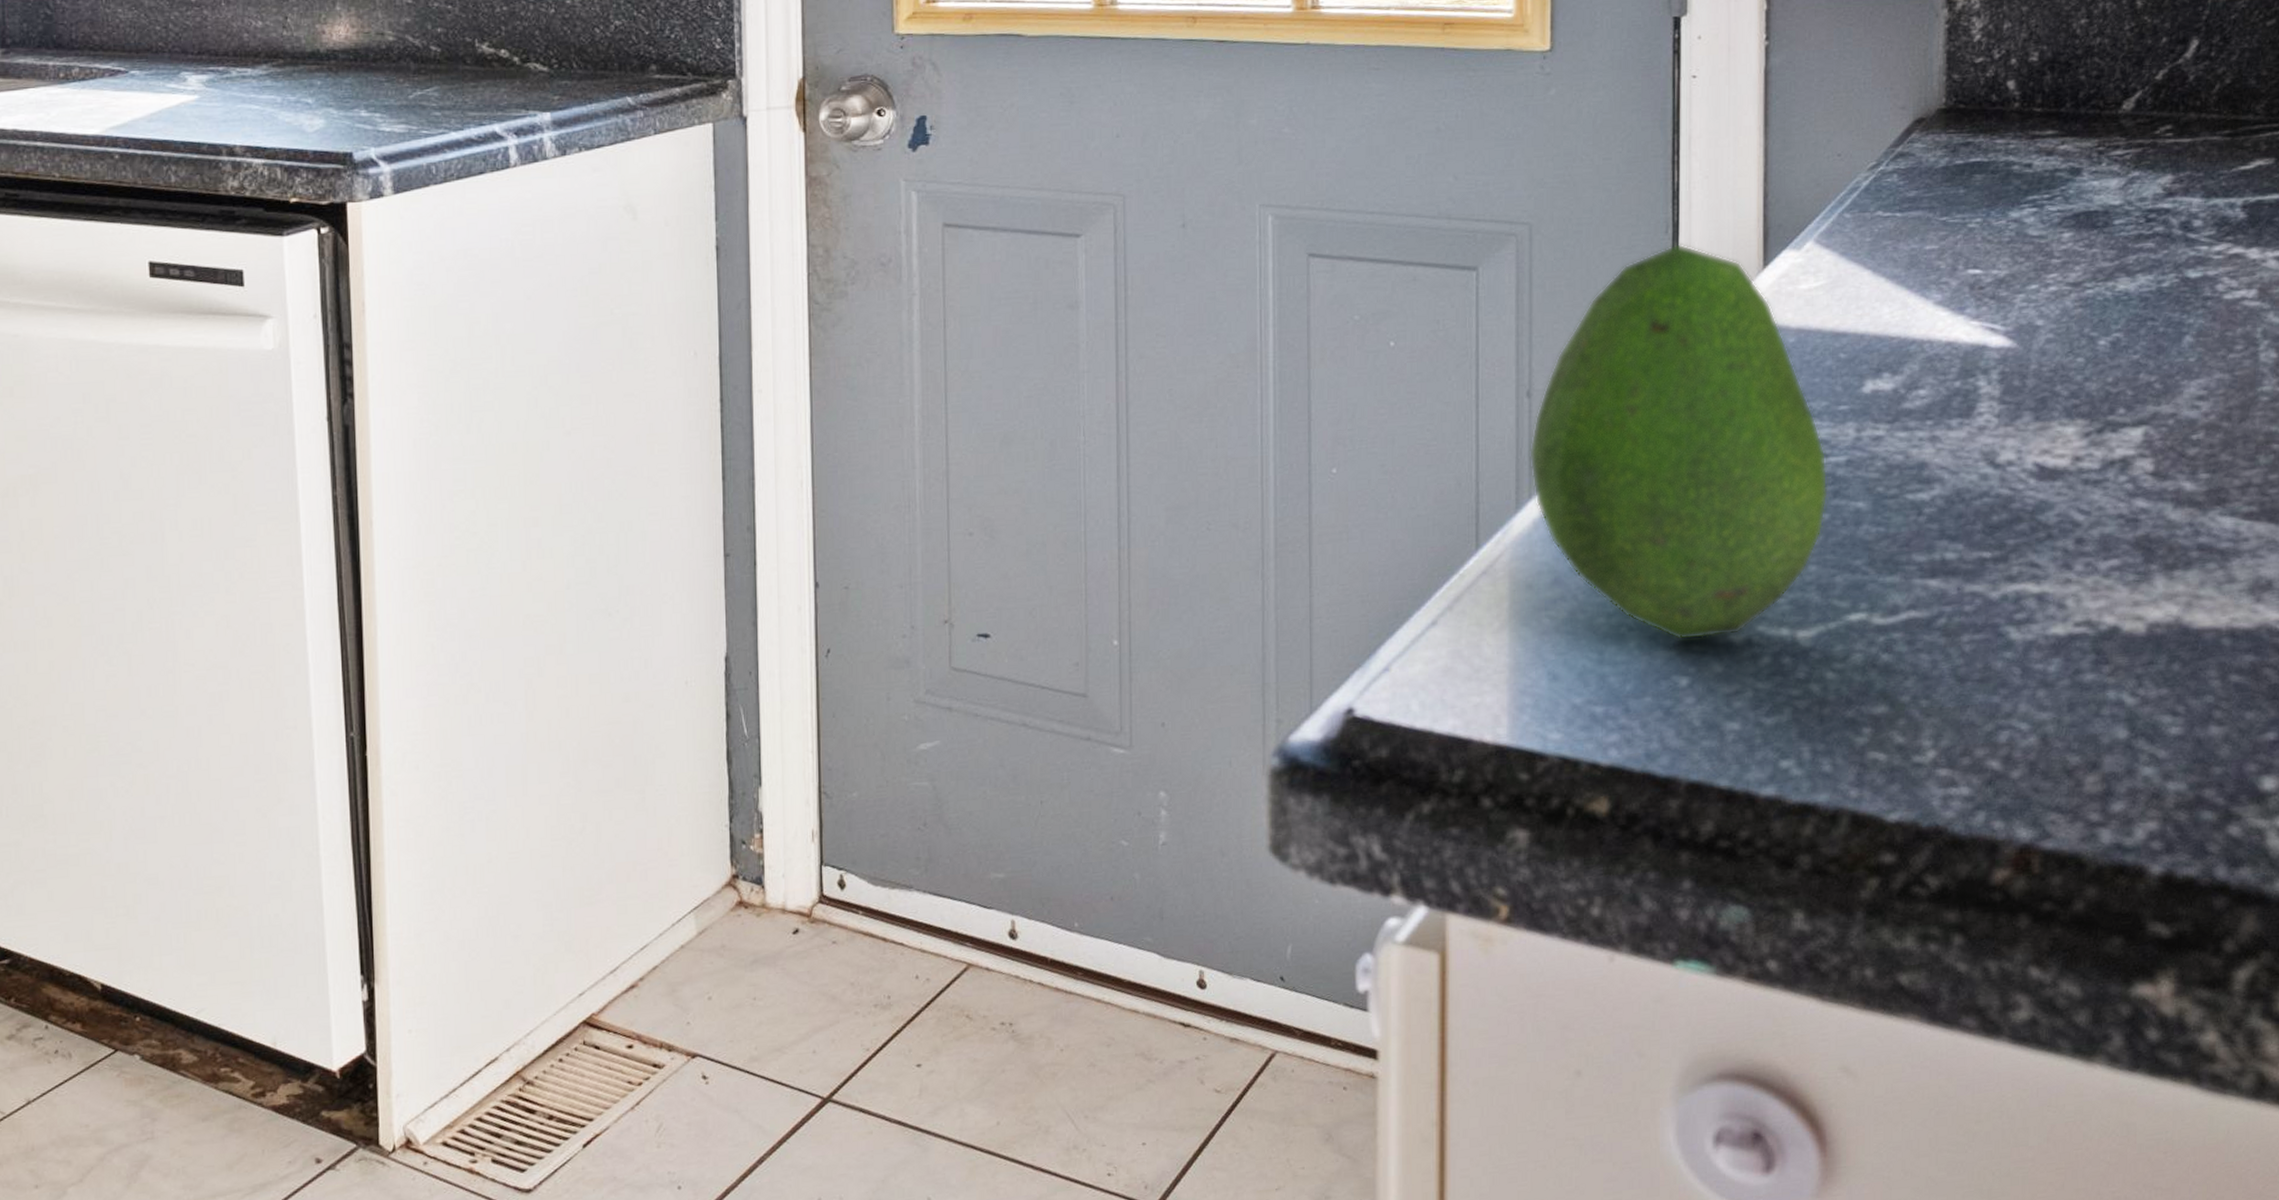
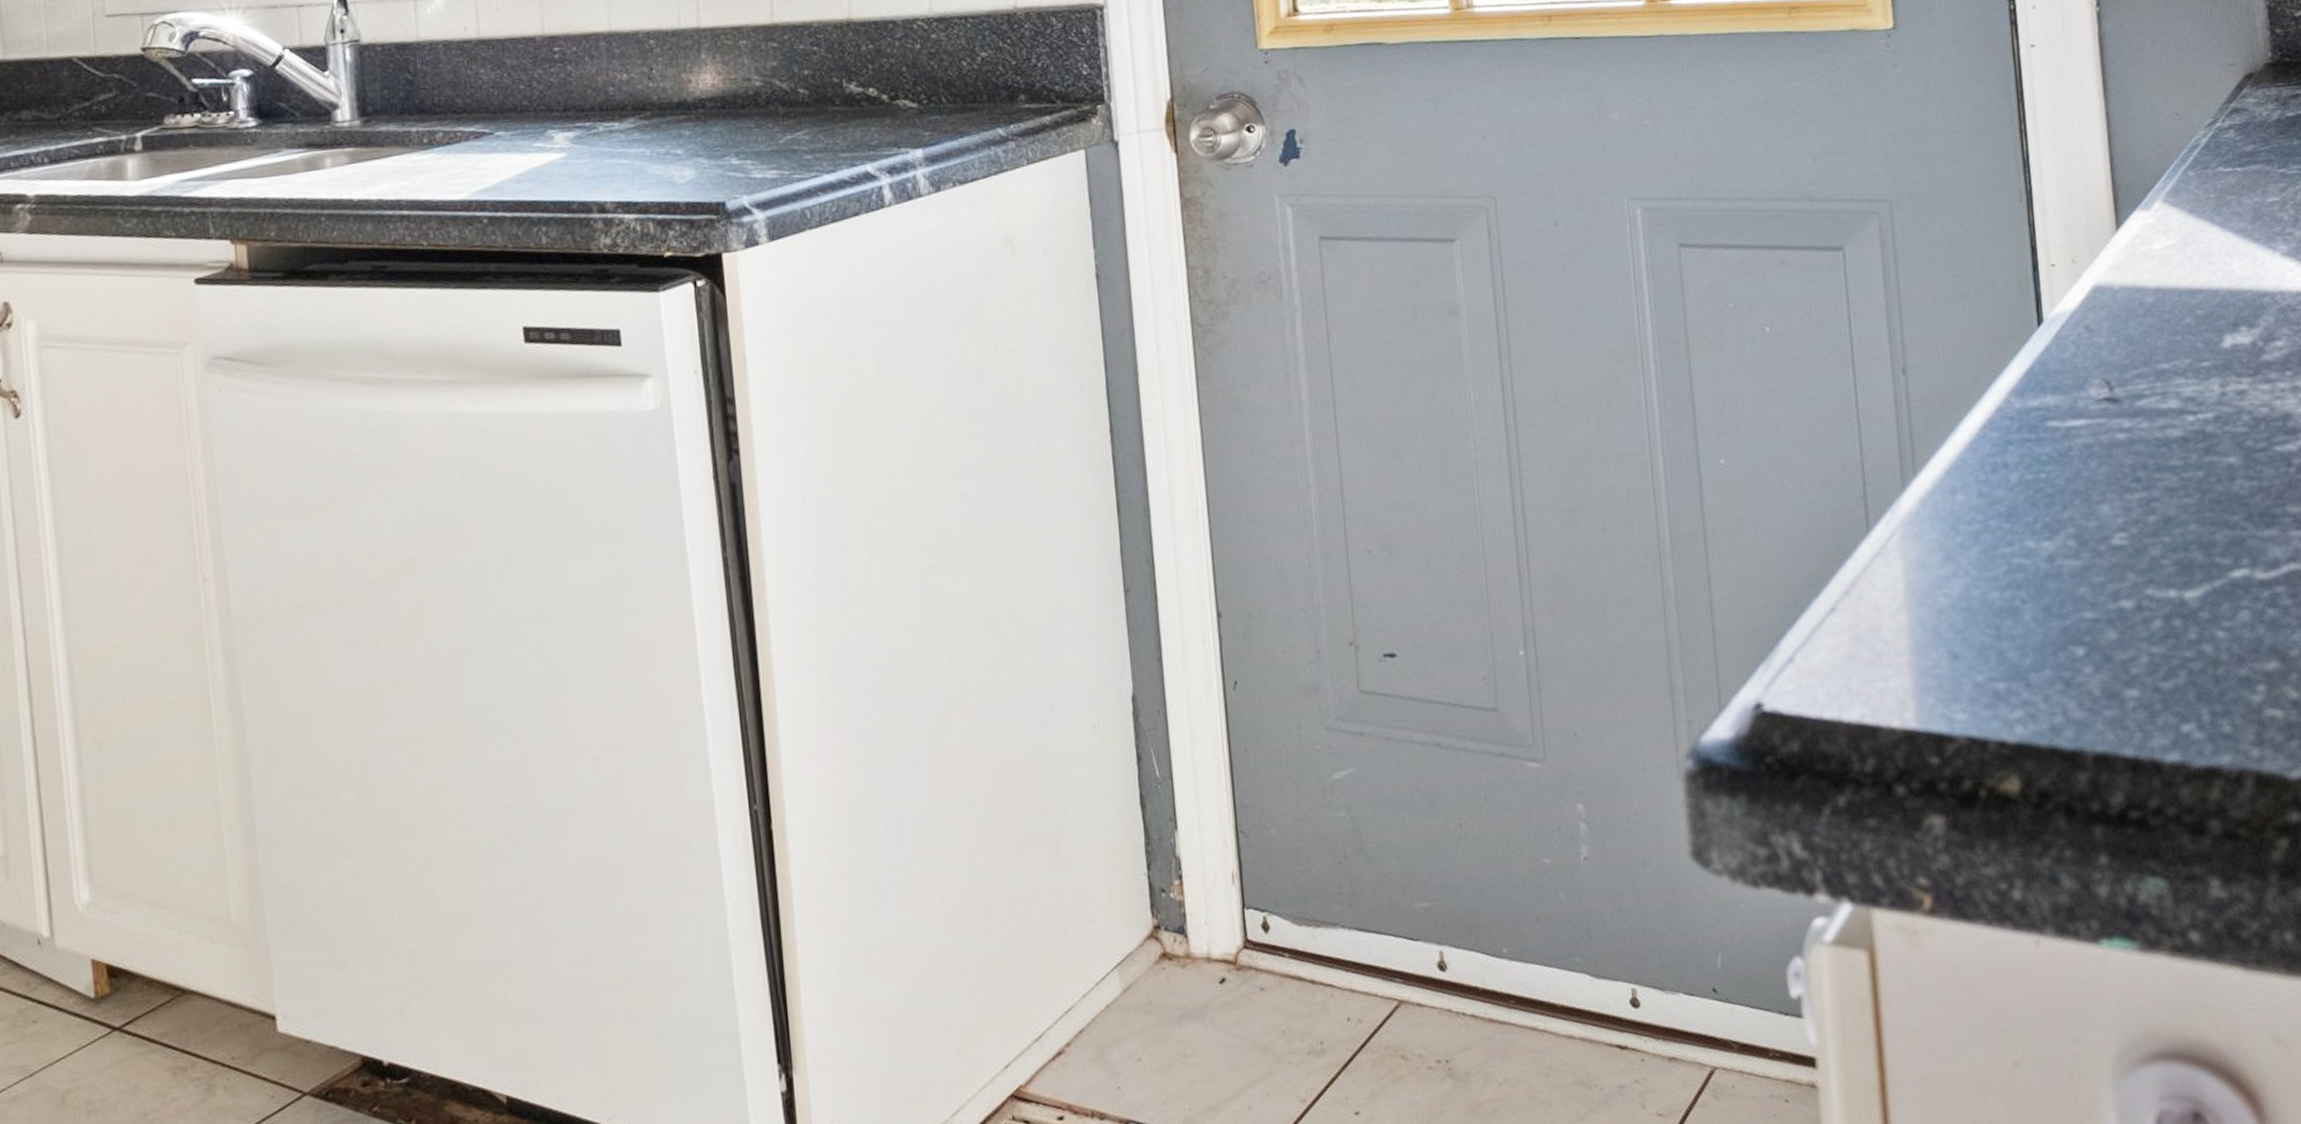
fruit: present [1529,243,1828,641] -> none [1909,210,2201,610]

